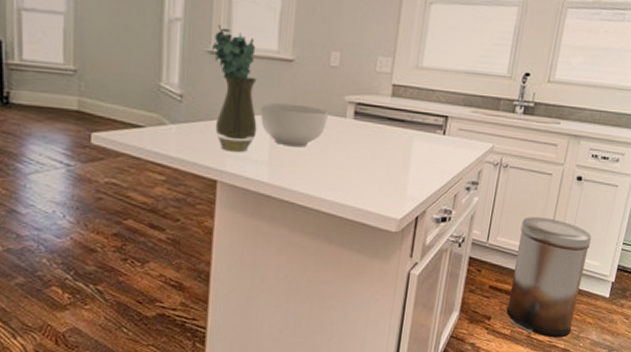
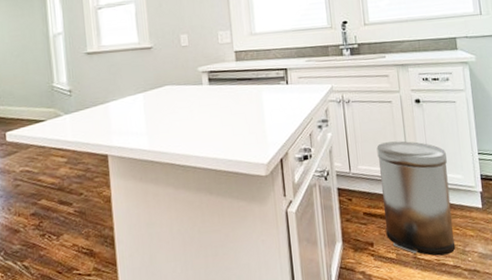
vase: present [211,25,257,153] -> none [87,32,133,130]
bowl: present [260,102,330,147] -> none [132,80,189,117]

